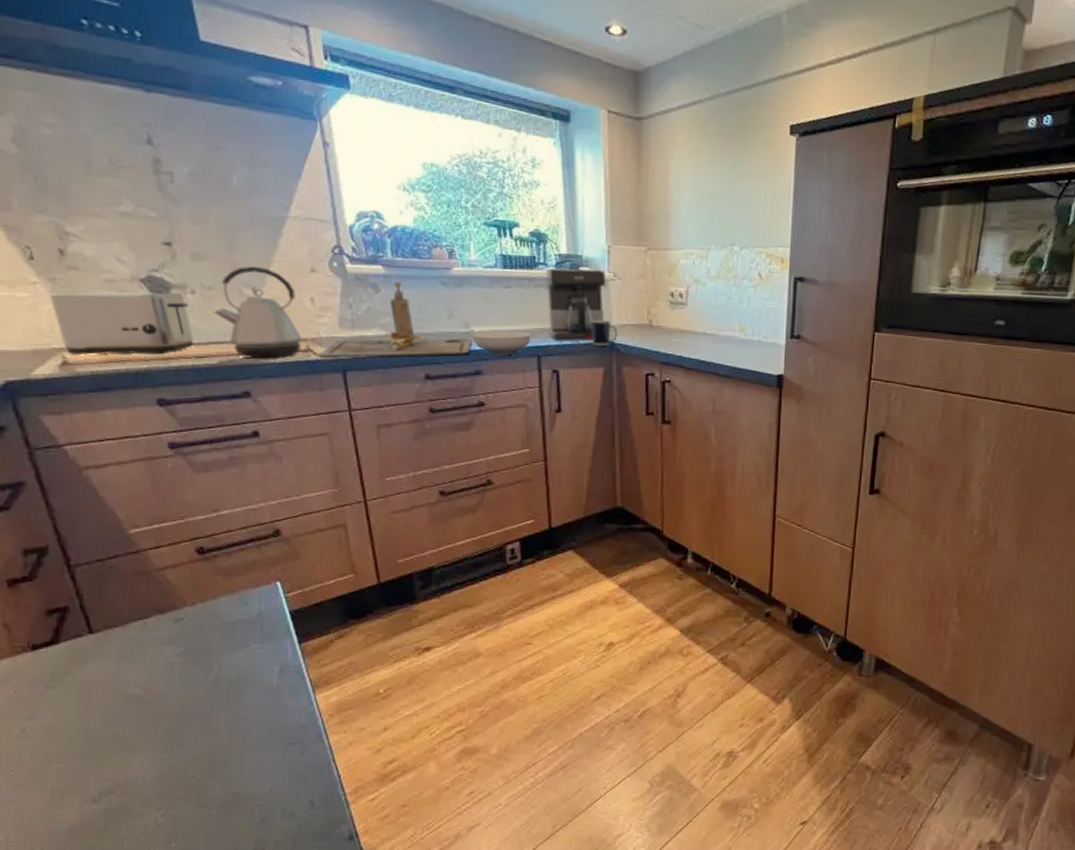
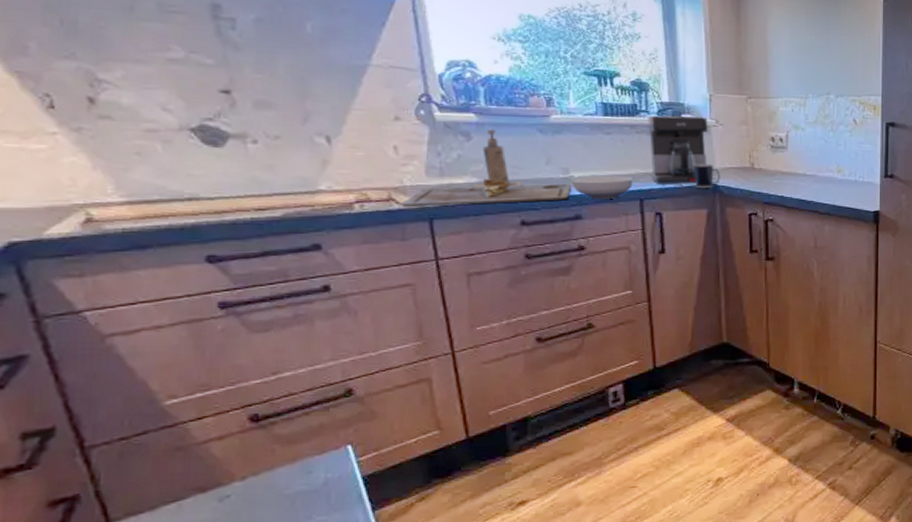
toaster: present [50,291,194,356] -> none [73,141,255,212]
kettle: present [213,265,308,359] -> none [279,114,390,210]

